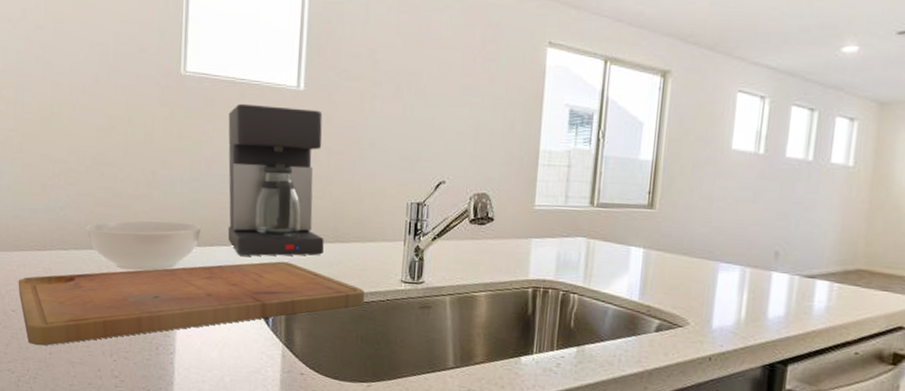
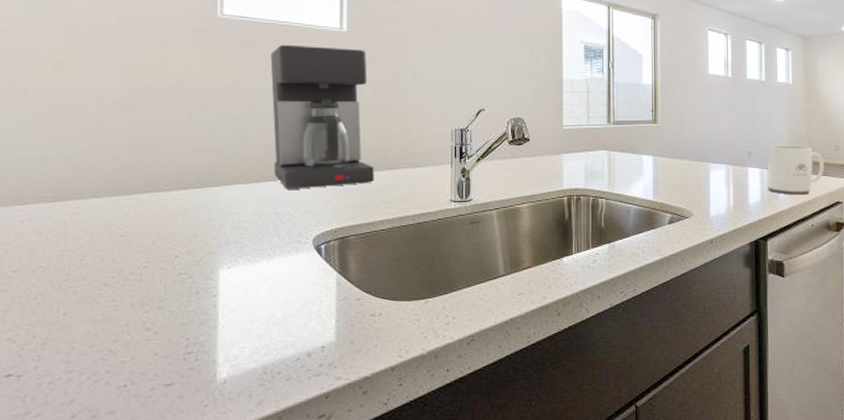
cutting board: present [18,261,365,346] -> none [21,192,417,307]
bowl: present [85,220,202,271] -> none [108,161,245,214]
mug: none [797,245,888,313] -> present [768,145,825,195]

